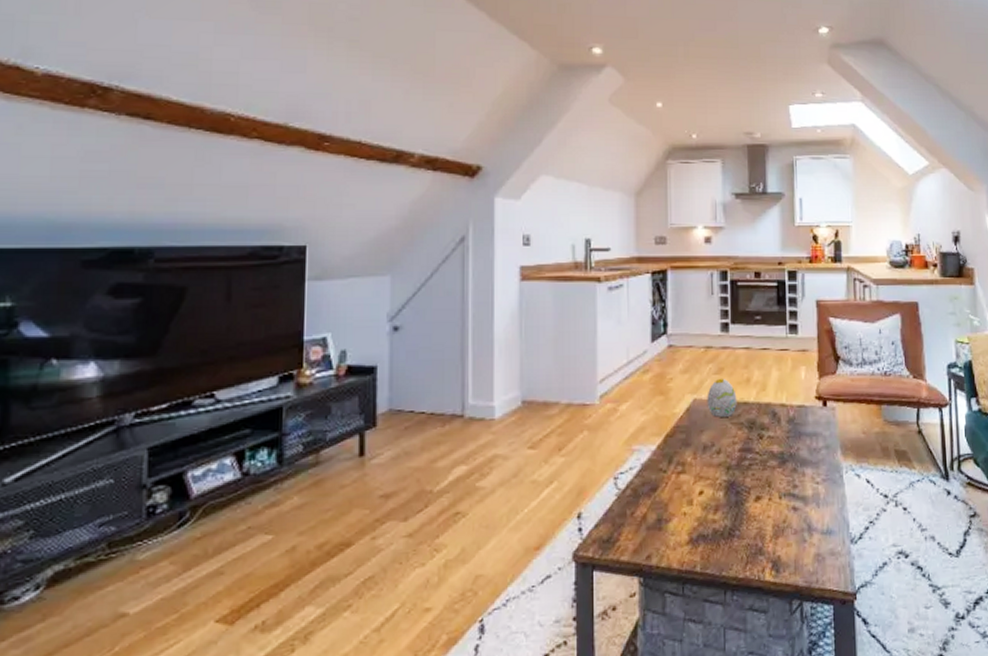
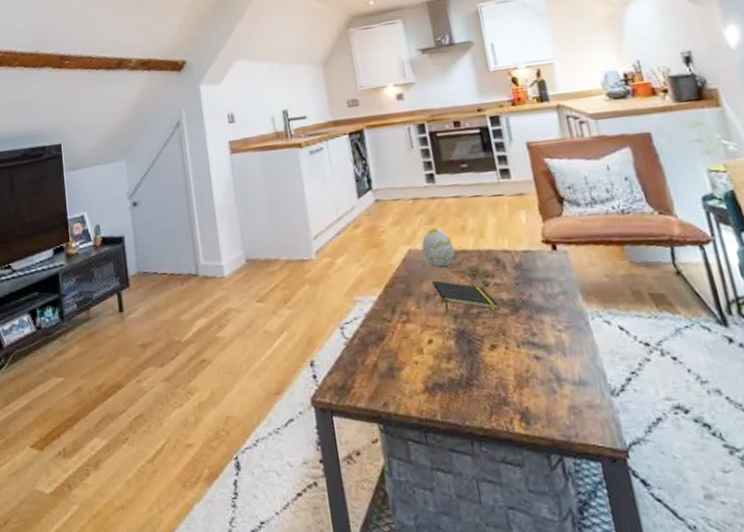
notepad: none [712,431,770,463] -> present [432,280,500,311]

